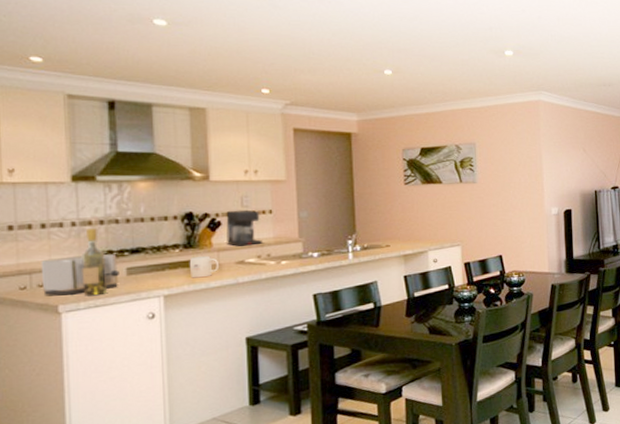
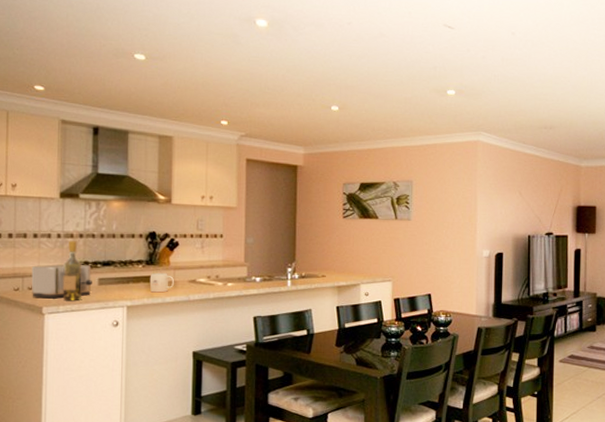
coffee maker: present [226,209,262,246] -> none [181,232,212,267]

